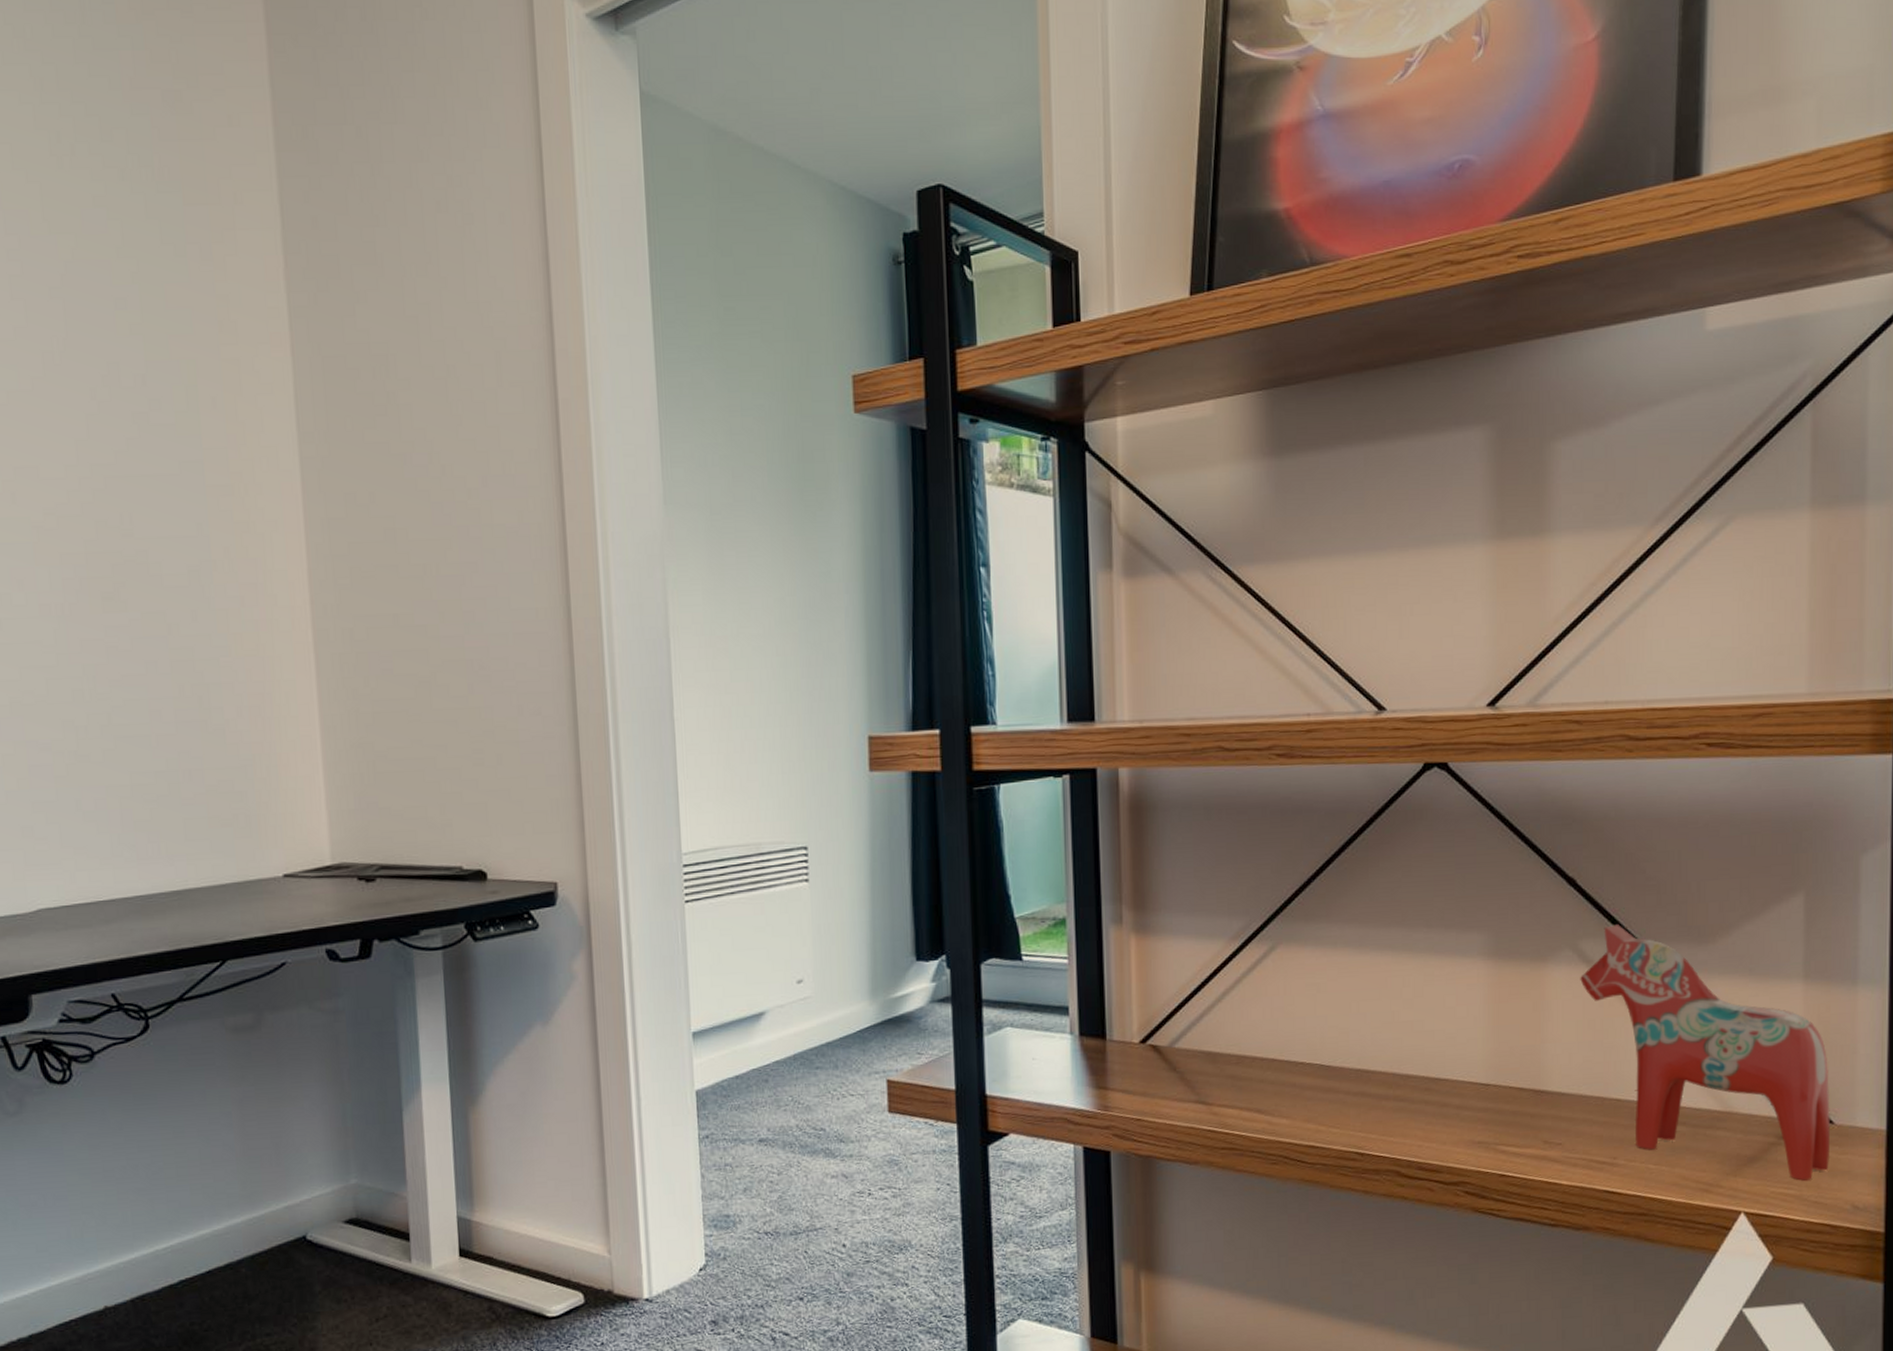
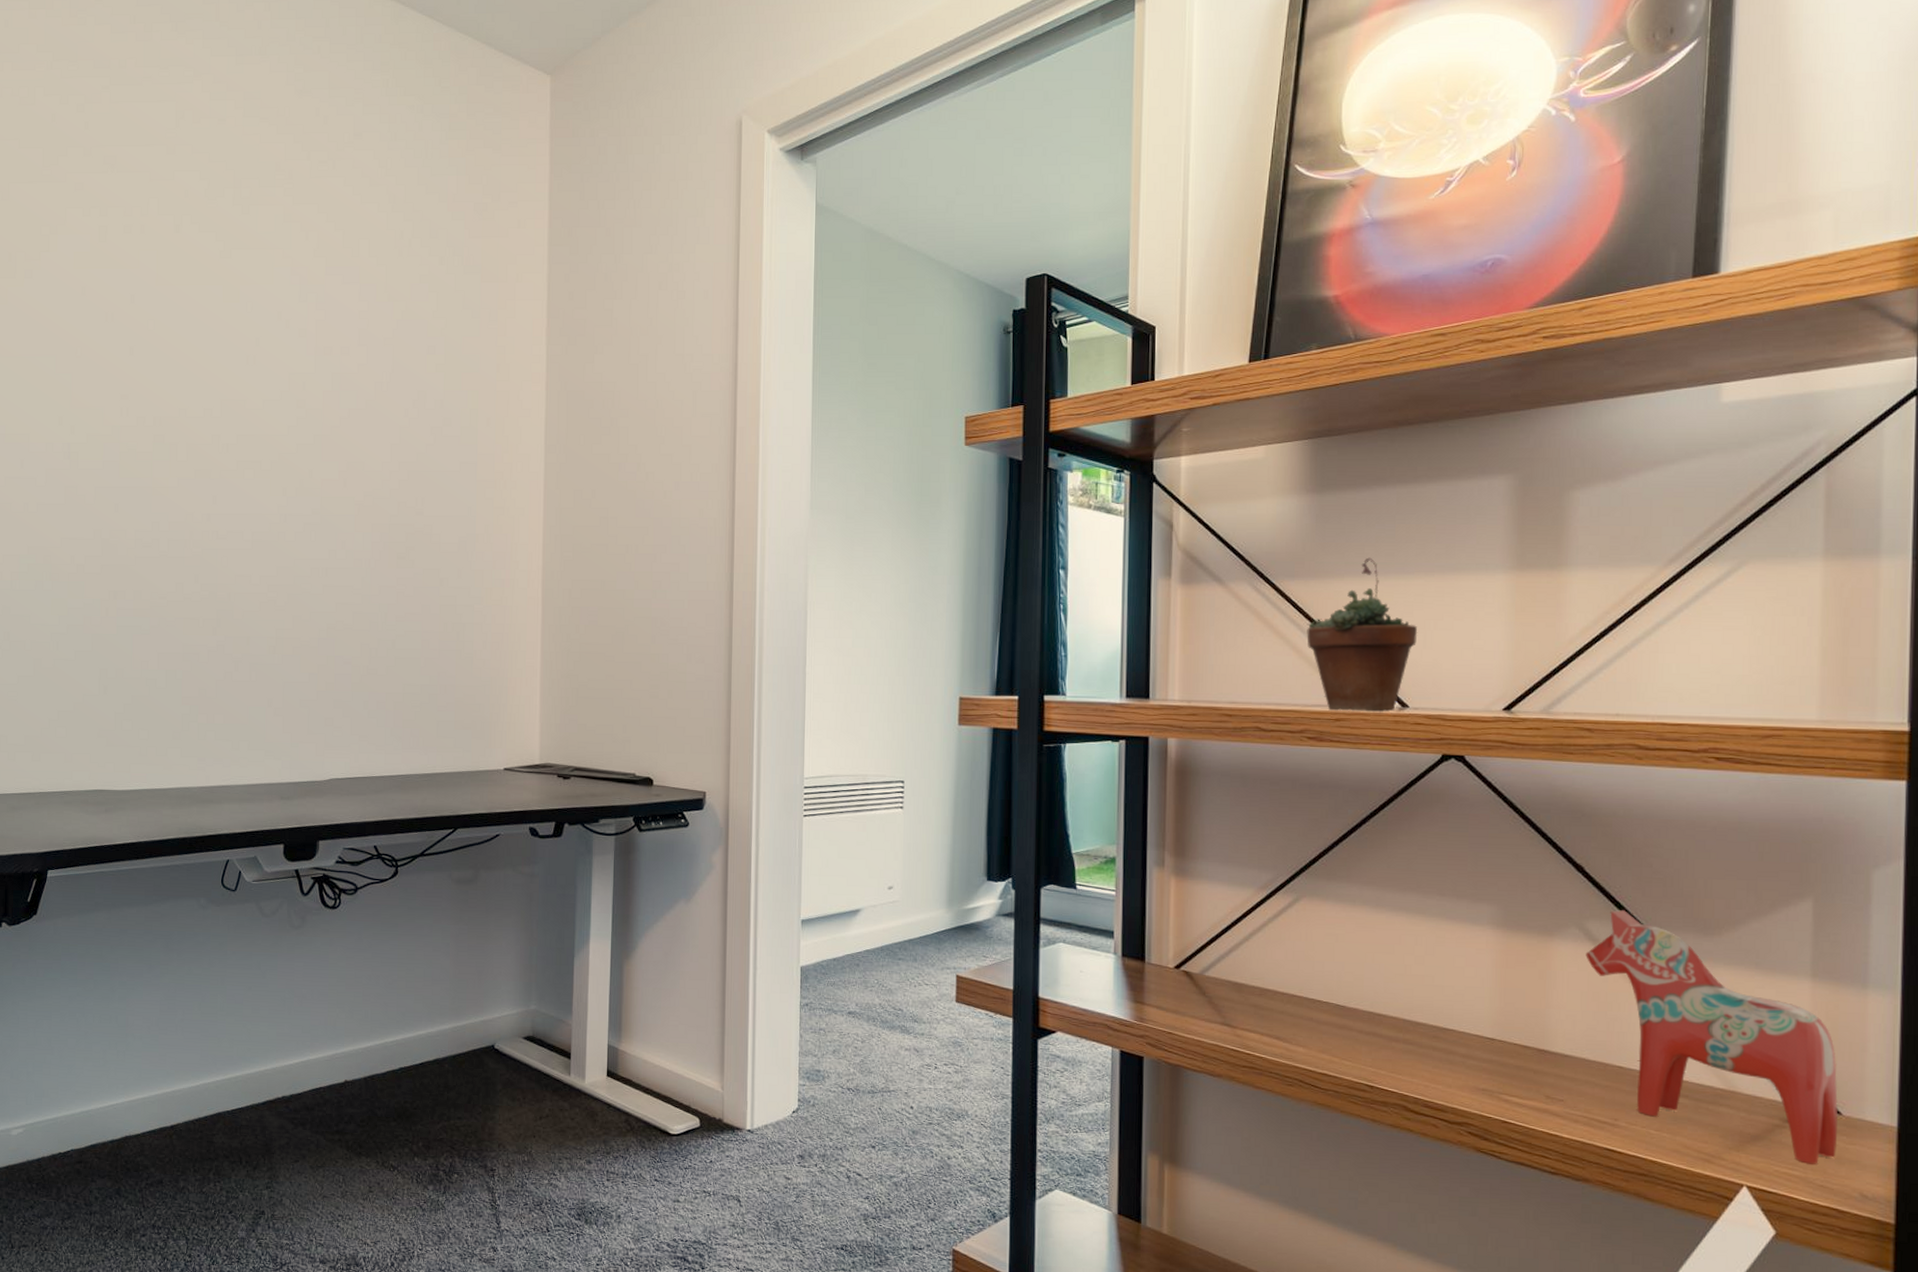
succulent plant: none [1270,533,1393,721] -> present [1307,557,1418,713]

